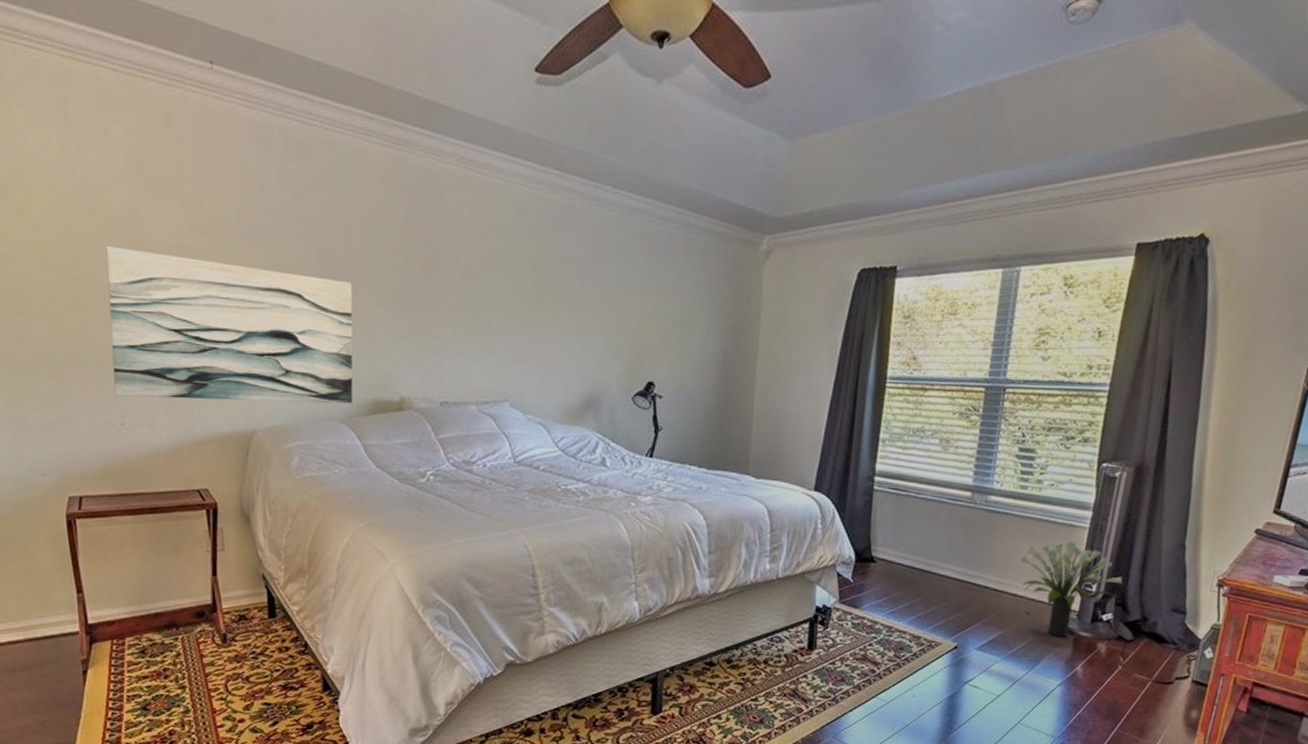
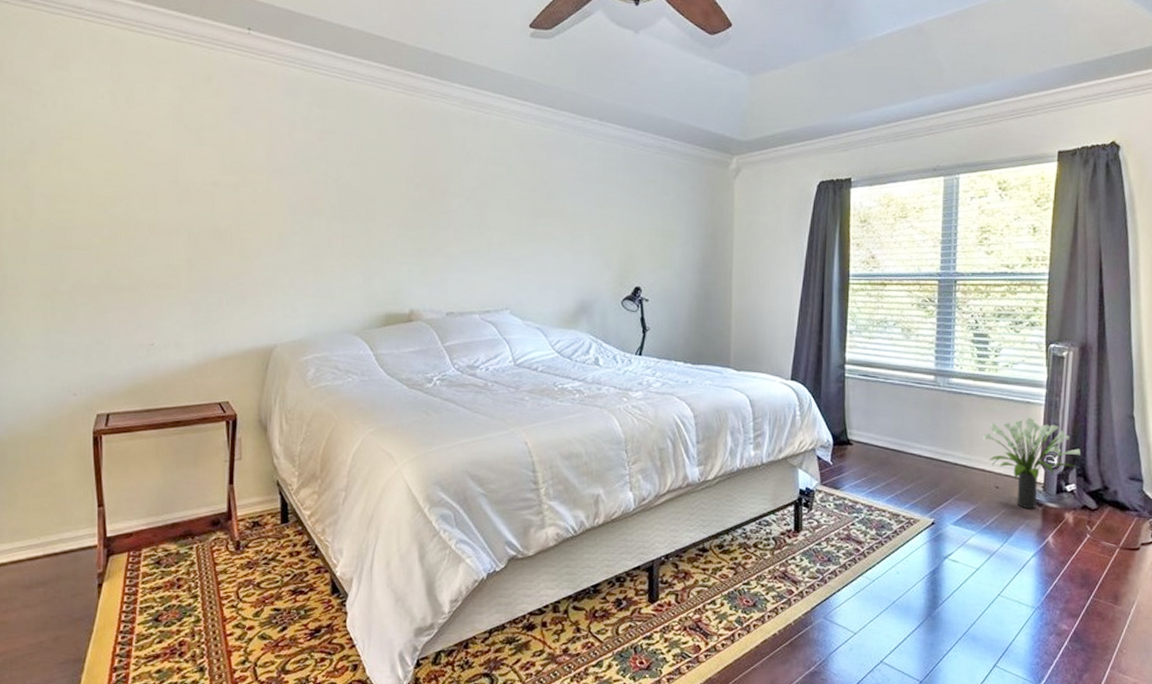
wall art: present [106,245,353,404] -> none [147,185,368,319]

